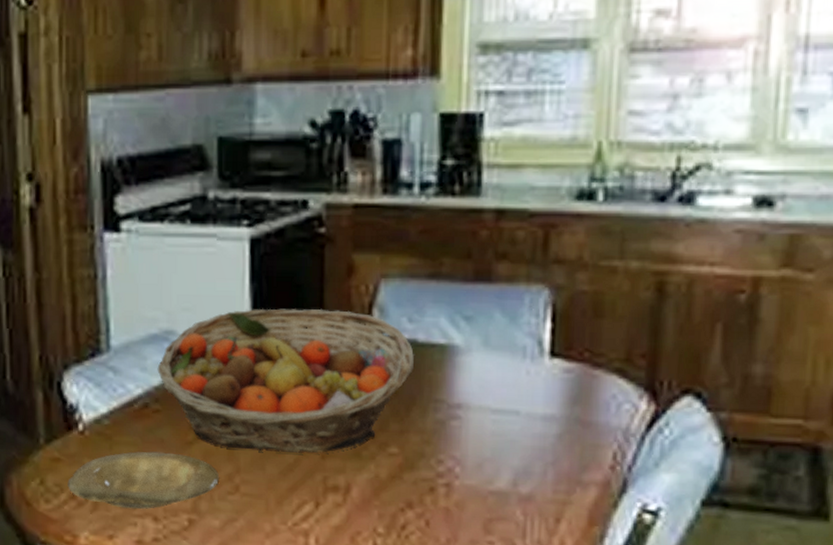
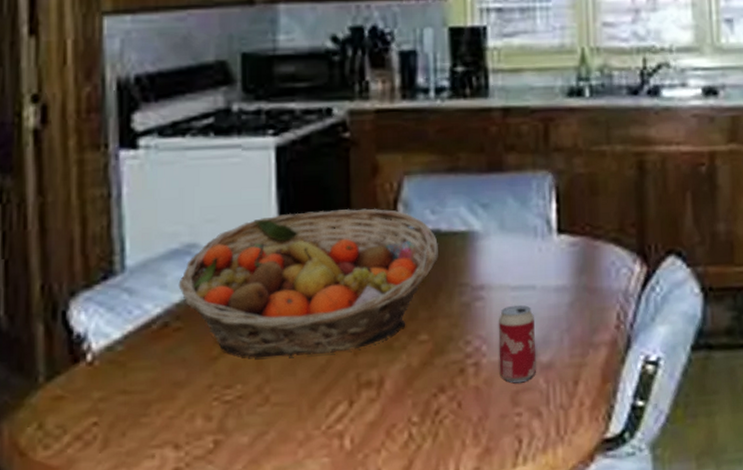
plate: present [67,451,219,510] -> none [72,371,247,441]
beverage can: none [472,429,516,511] -> present [498,304,536,383]

